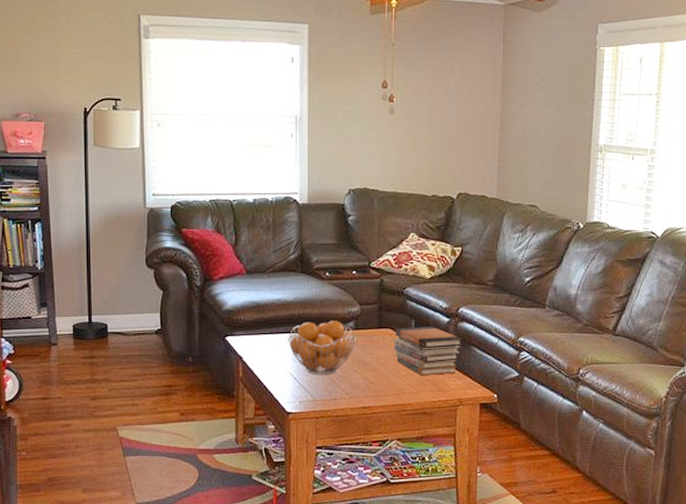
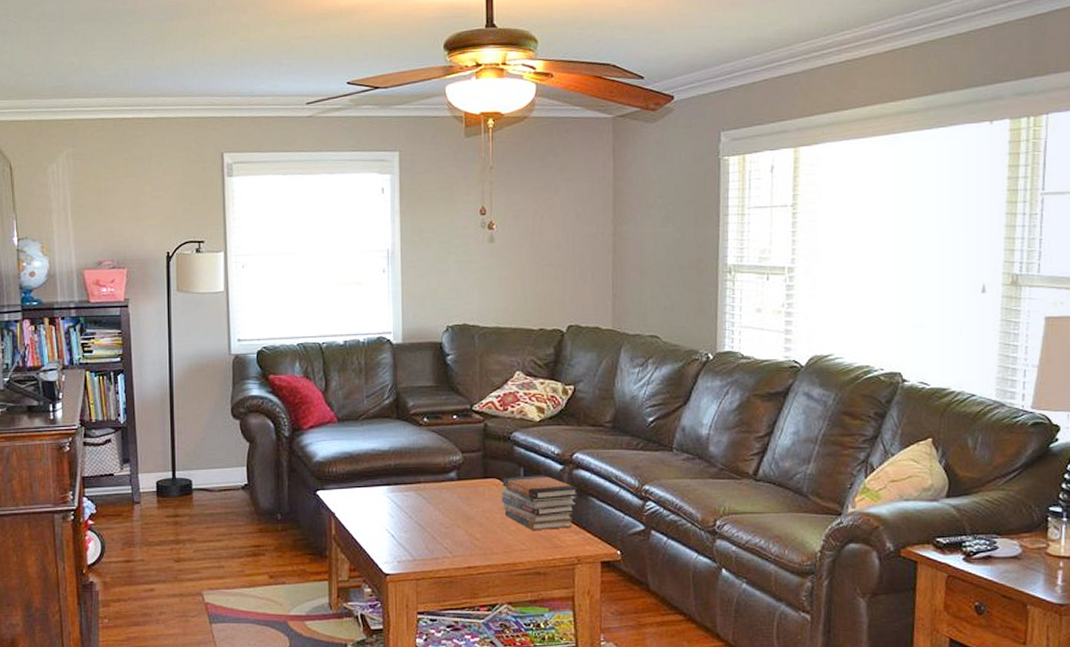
fruit basket: present [288,321,357,375] -> none [384,471,460,532]

